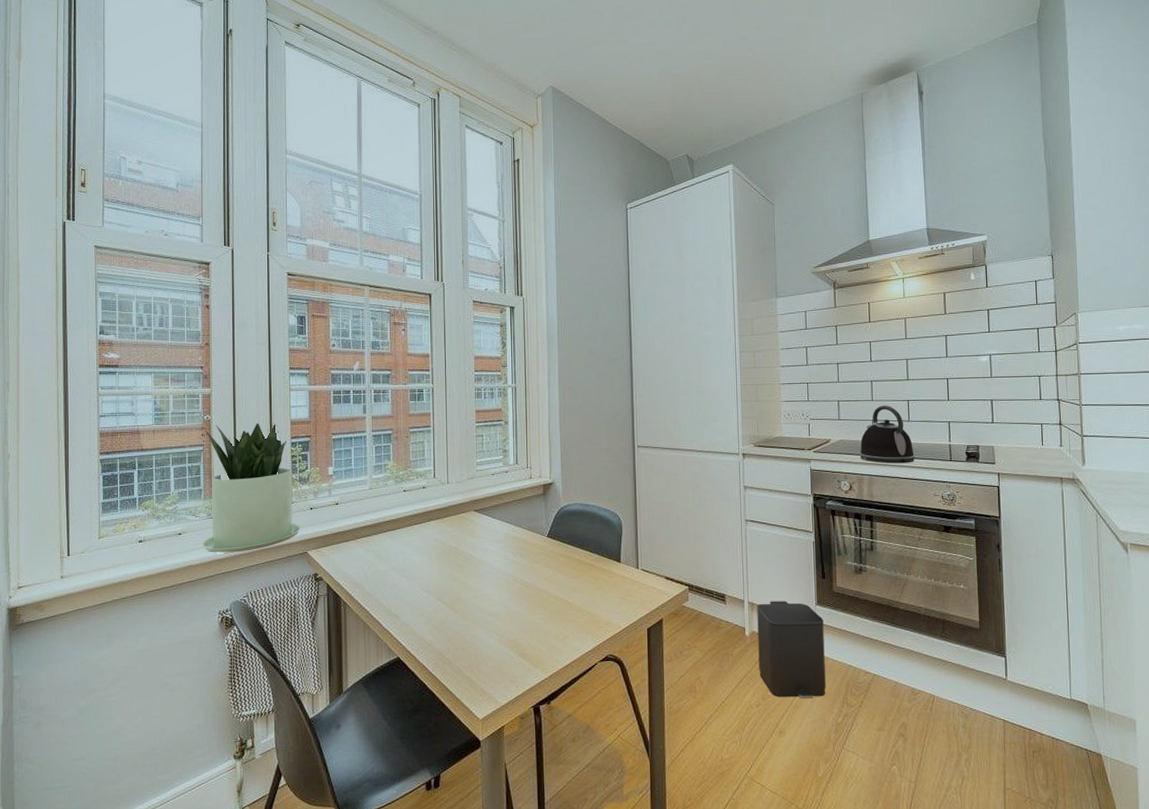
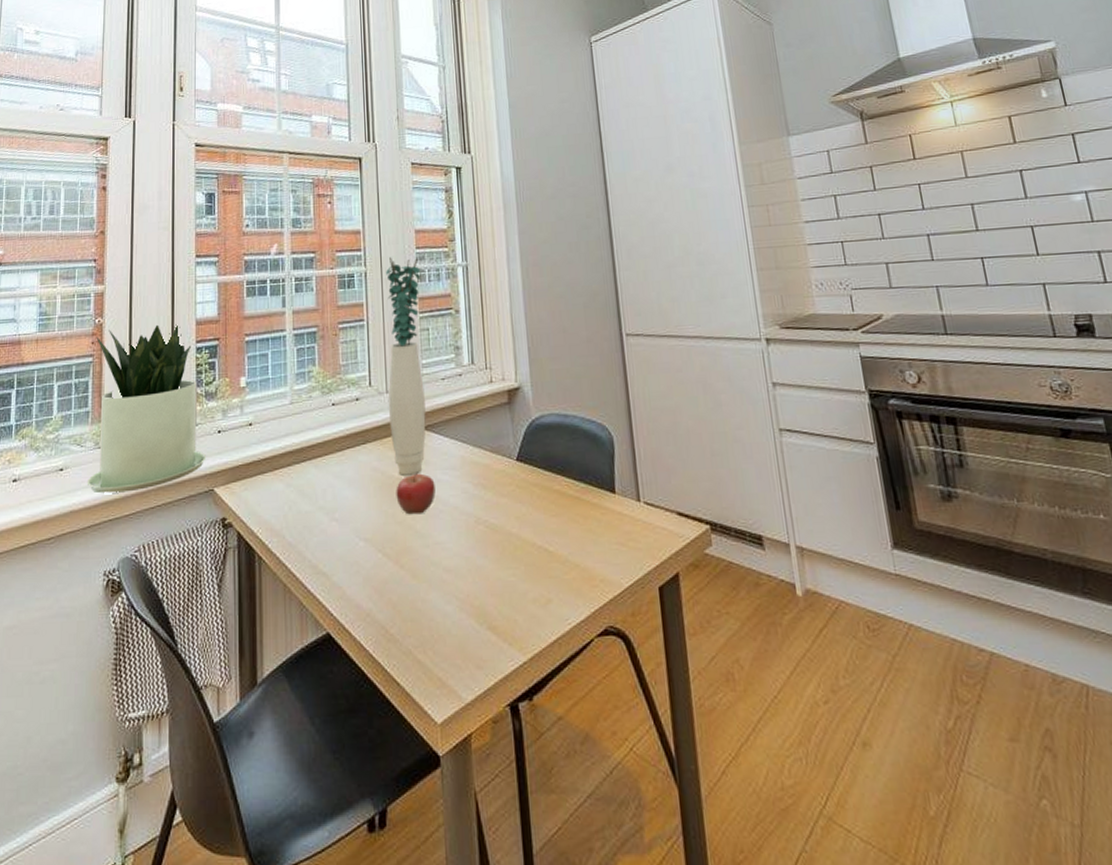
vase: none [448,377,478,546] -> present [386,257,426,476]
fruit: none [453,543,484,574] -> present [396,472,436,515]
pedal bin: present [757,600,826,698] -> none [808,543,923,691]
kettle: present [860,405,916,464] -> none [924,265,1004,345]

